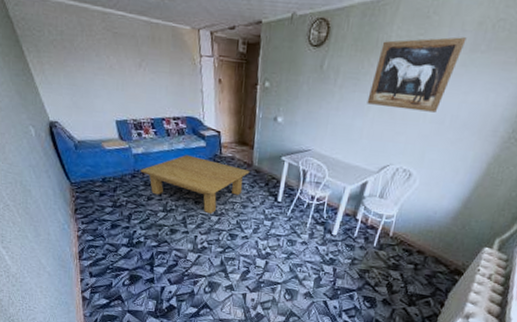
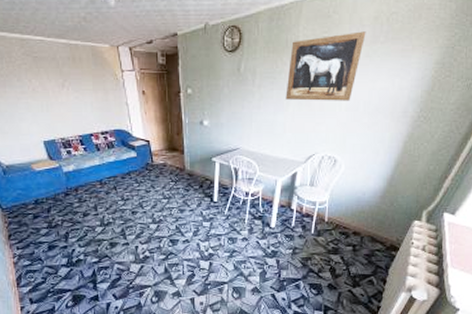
coffee table: present [140,155,250,214] -> none [73,167,183,223]

